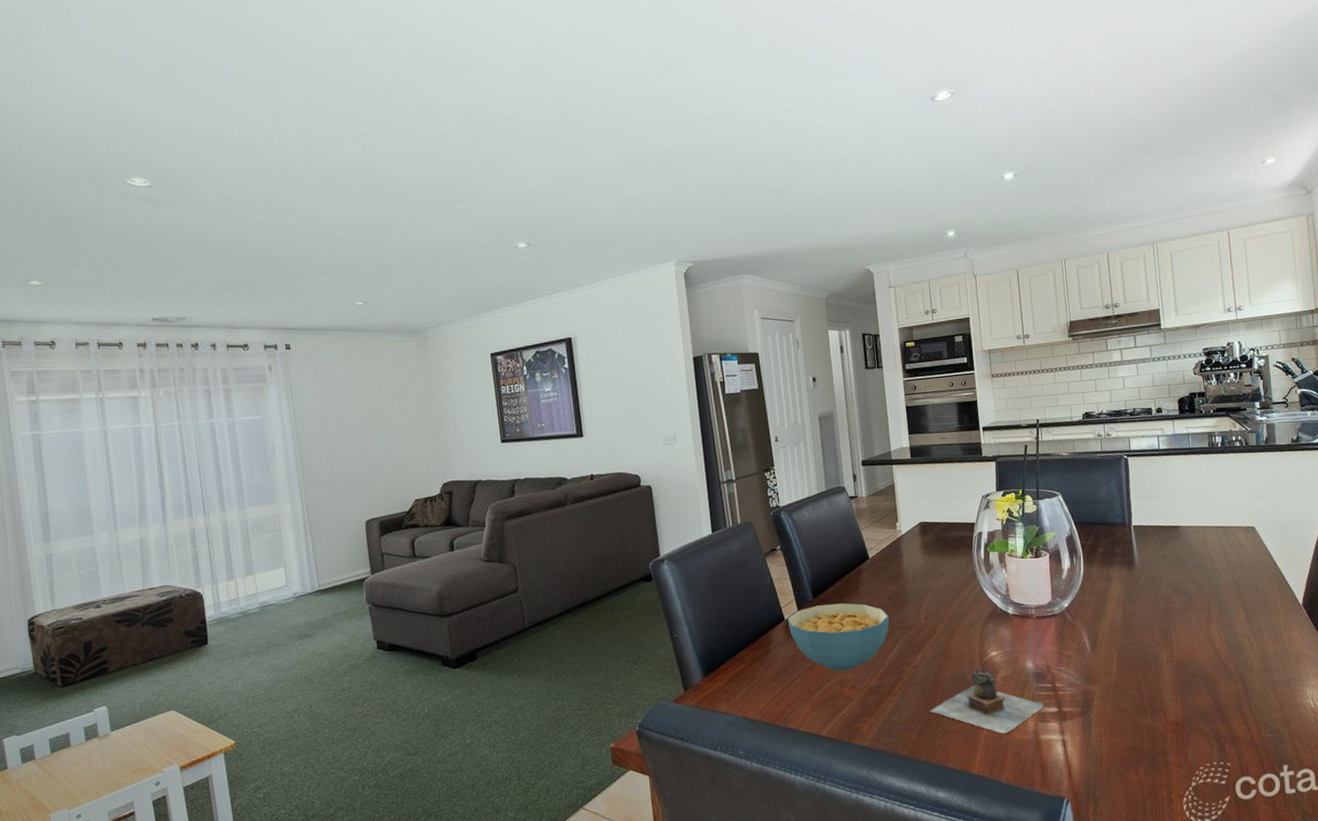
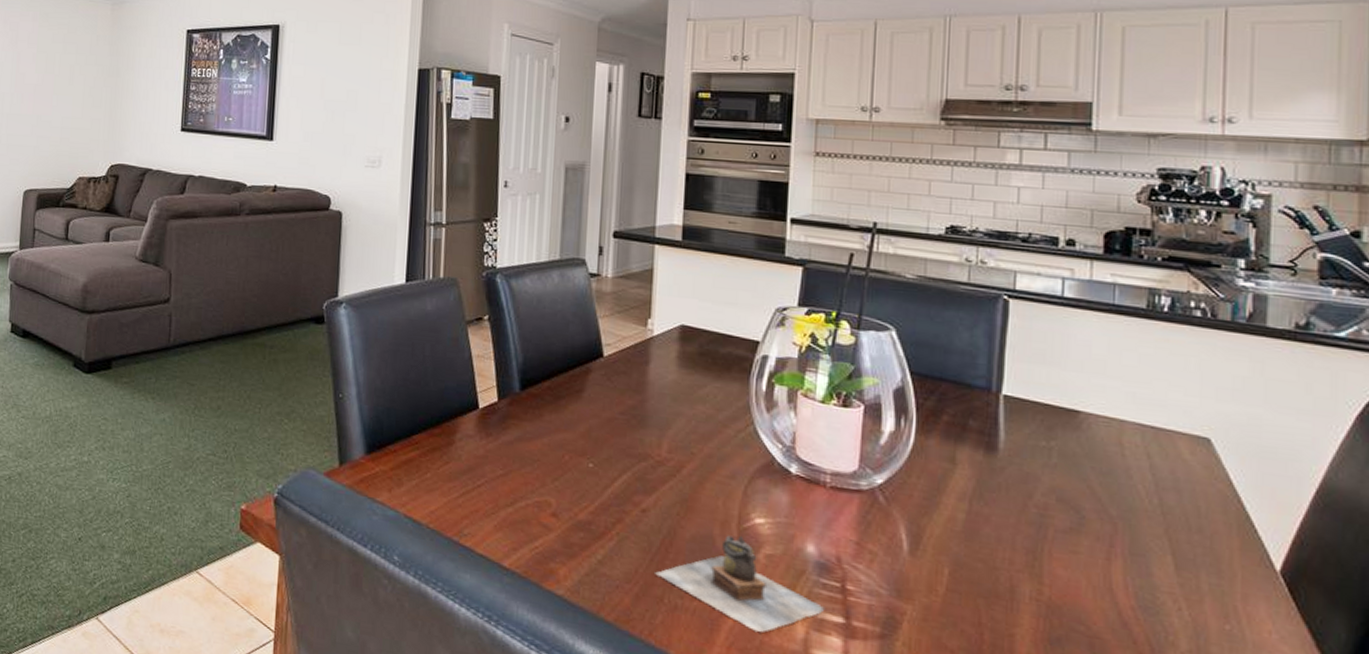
cereal bowl: present [787,603,890,671] -> none [482,400,619,492]

